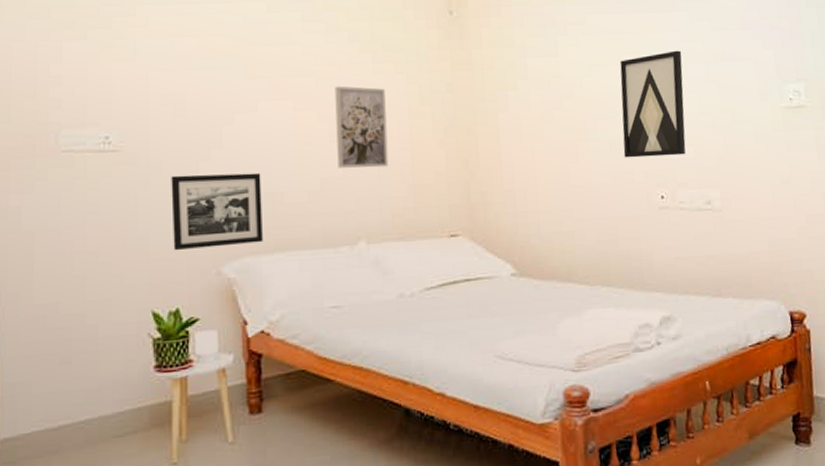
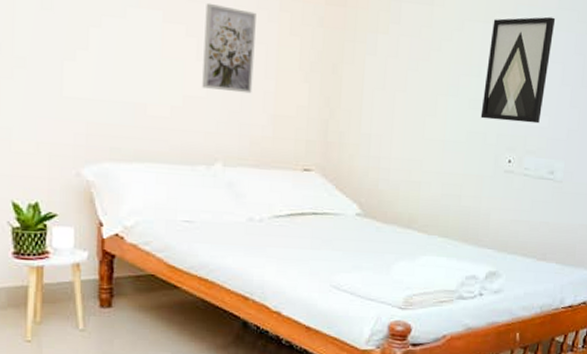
picture frame: present [171,172,263,251] -> none [34,71,125,151]

